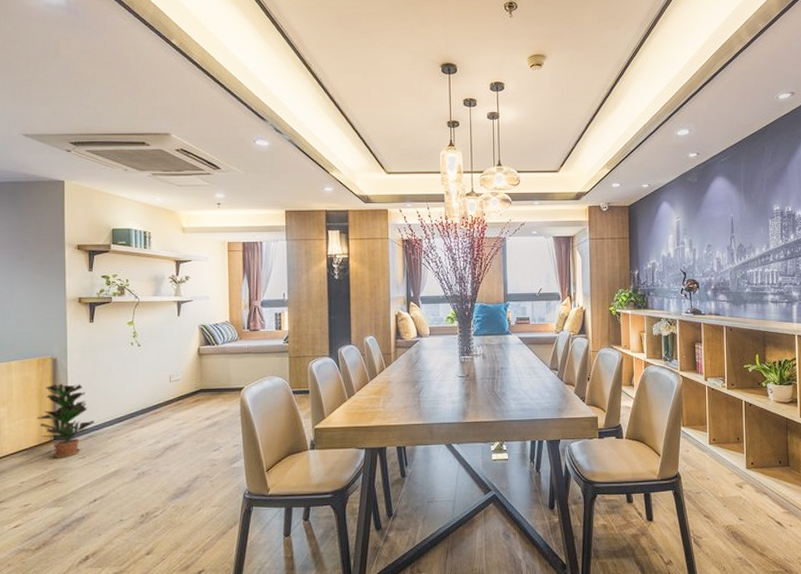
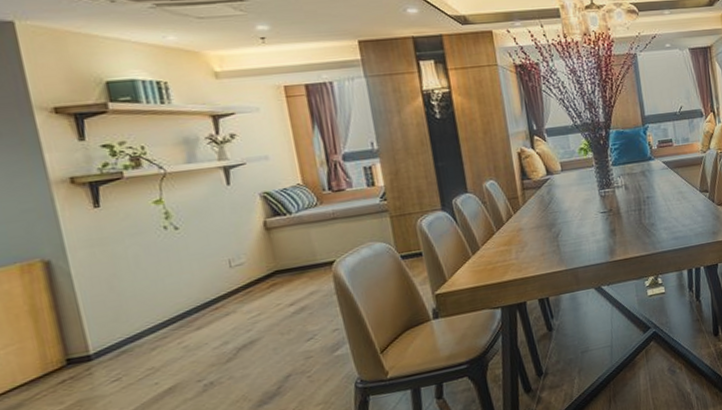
potted plant: present [37,383,95,458] -> none [34,288,127,388]

